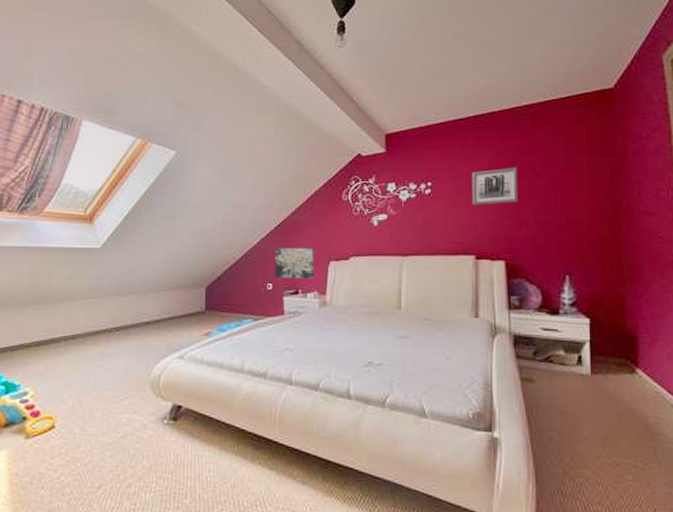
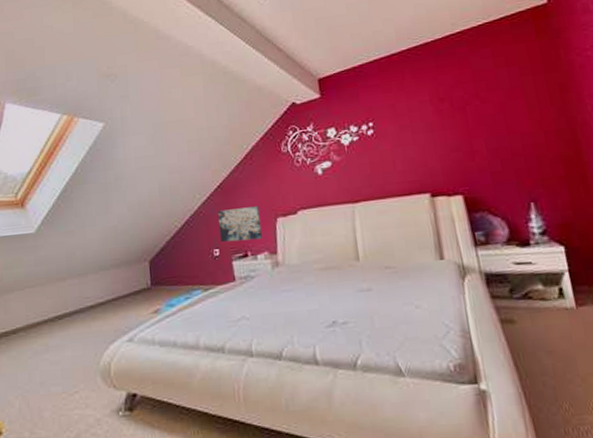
wall art: present [471,167,517,205] -> none [413,95,466,141]

